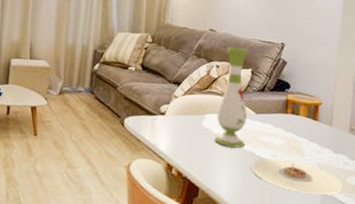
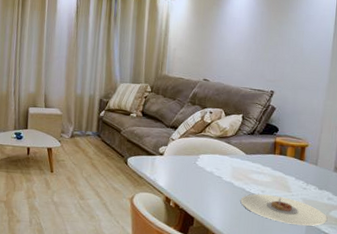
vase: present [214,47,249,149] -> none [207,95,240,185]

